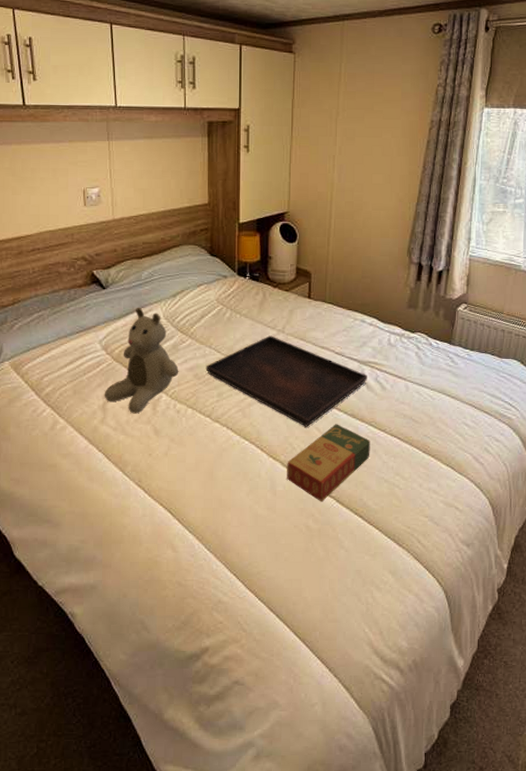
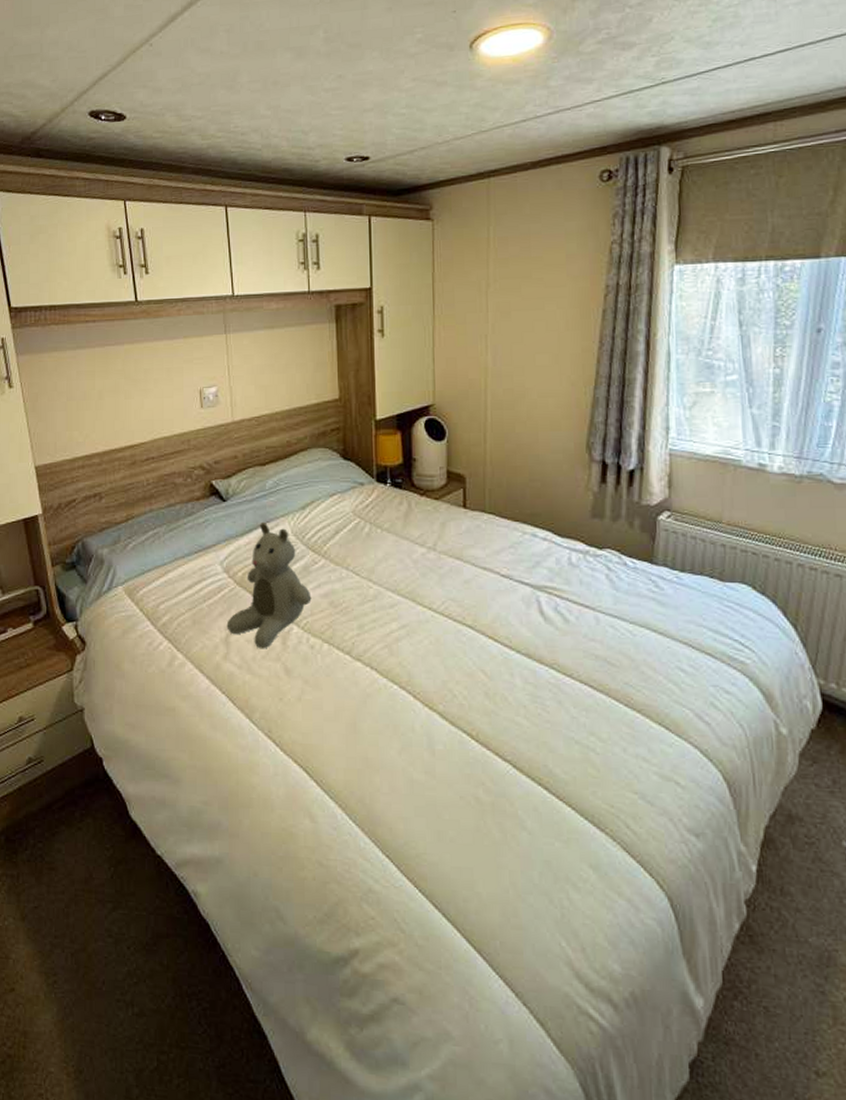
serving tray: present [205,335,367,427] -> none [342,554,544,669]
book: present [287,424,371,502] -> none [447,666,554,767]

